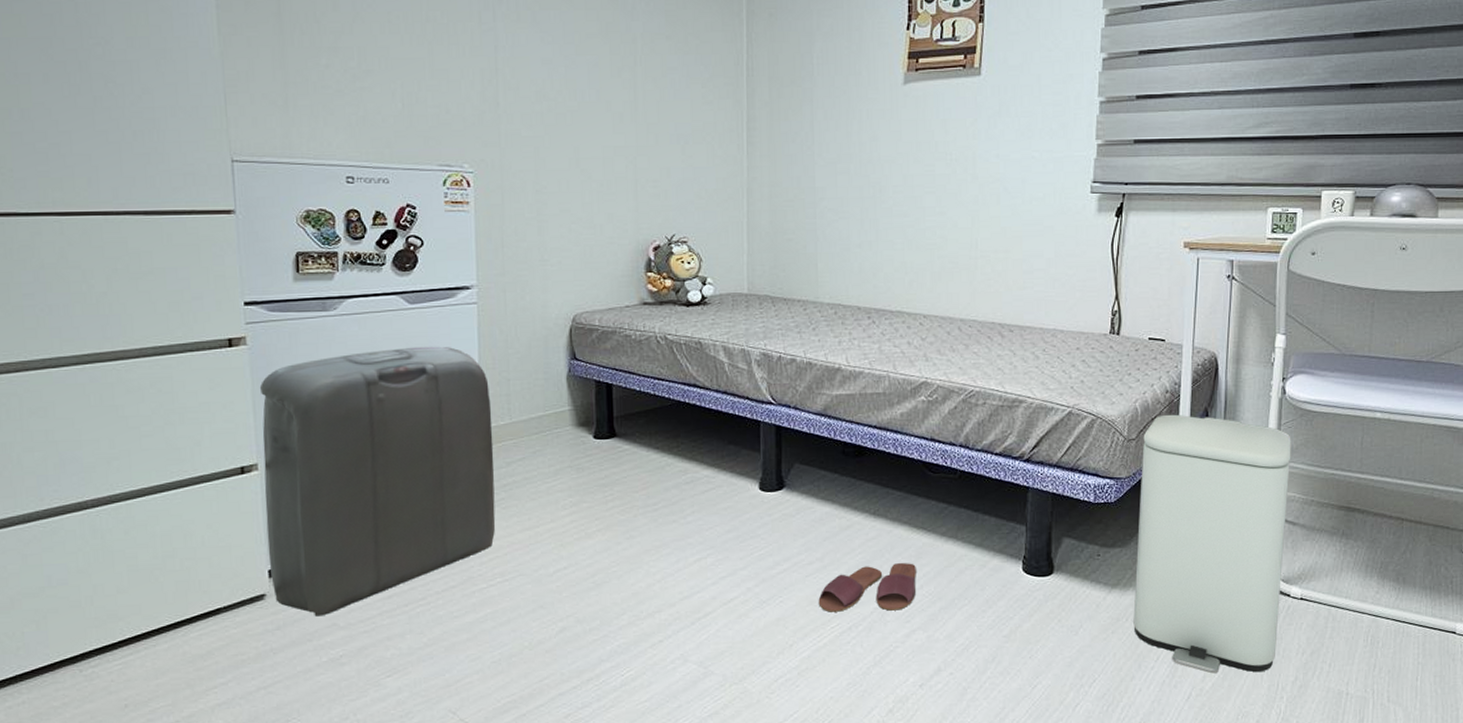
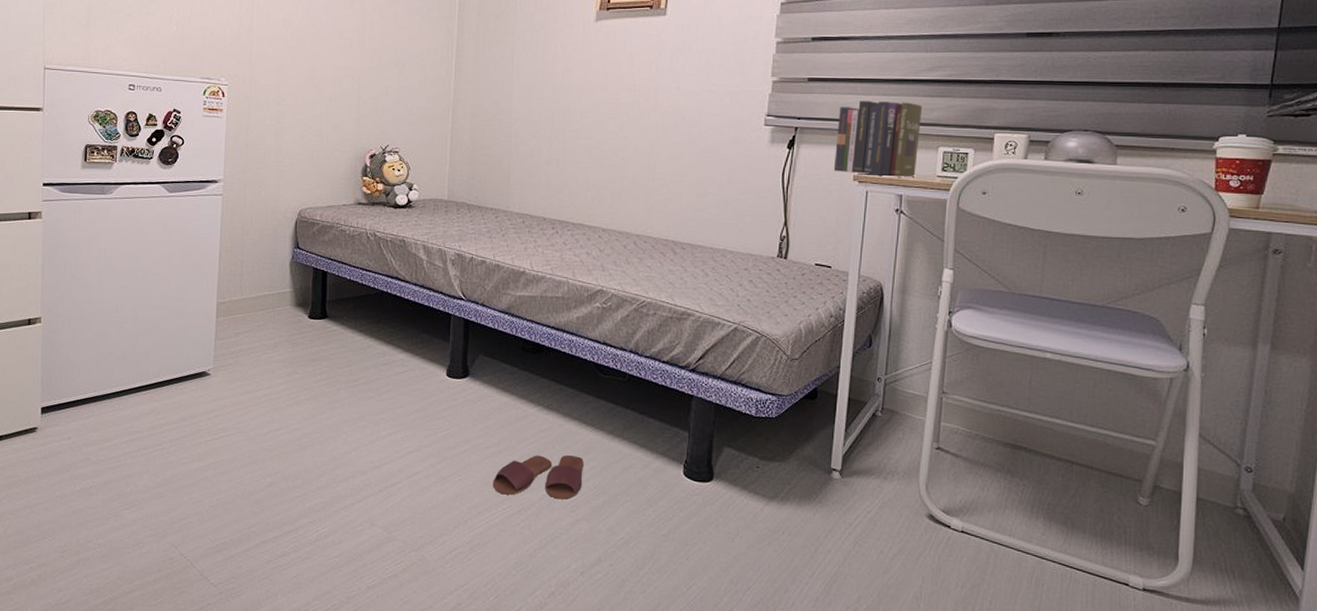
suitcase: present [259,346,496,617] -> none [42,228,227,451]
pedal bin: present [1133,414,1291,674] -> none [789,338,956,601]
books: none [1163,162,1251,242] -> present [833,101,923,177]

